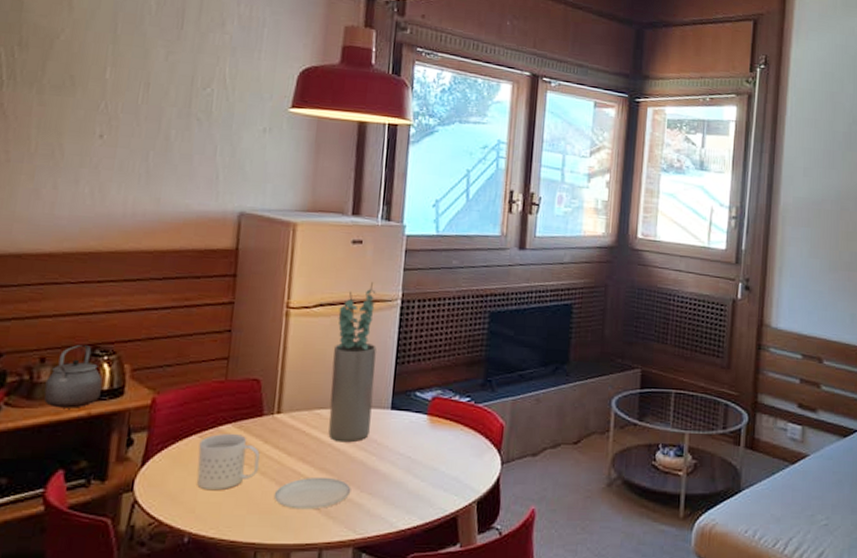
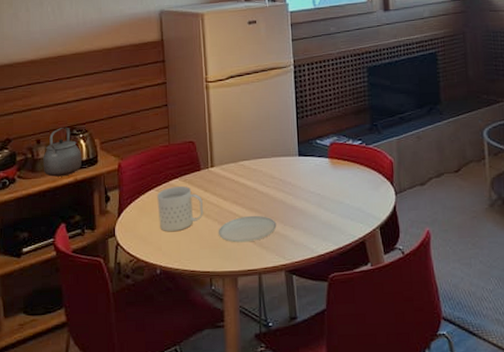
vase: present [328,282,376,443] -> none [246,54,284,187]

